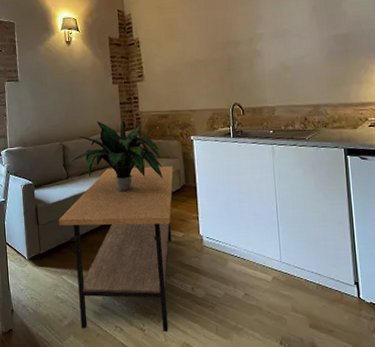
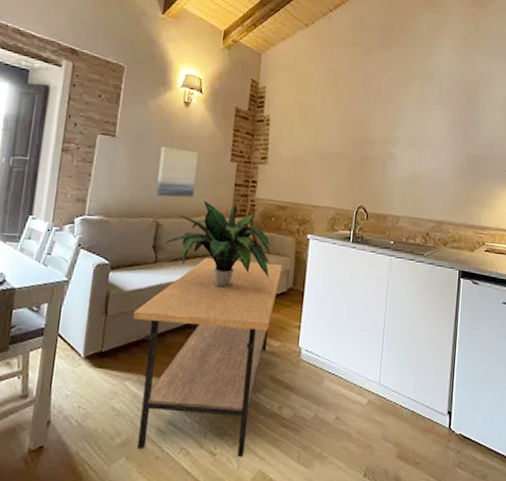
wall art: none [55,81,88,124] -> present [156,147,199,198]

